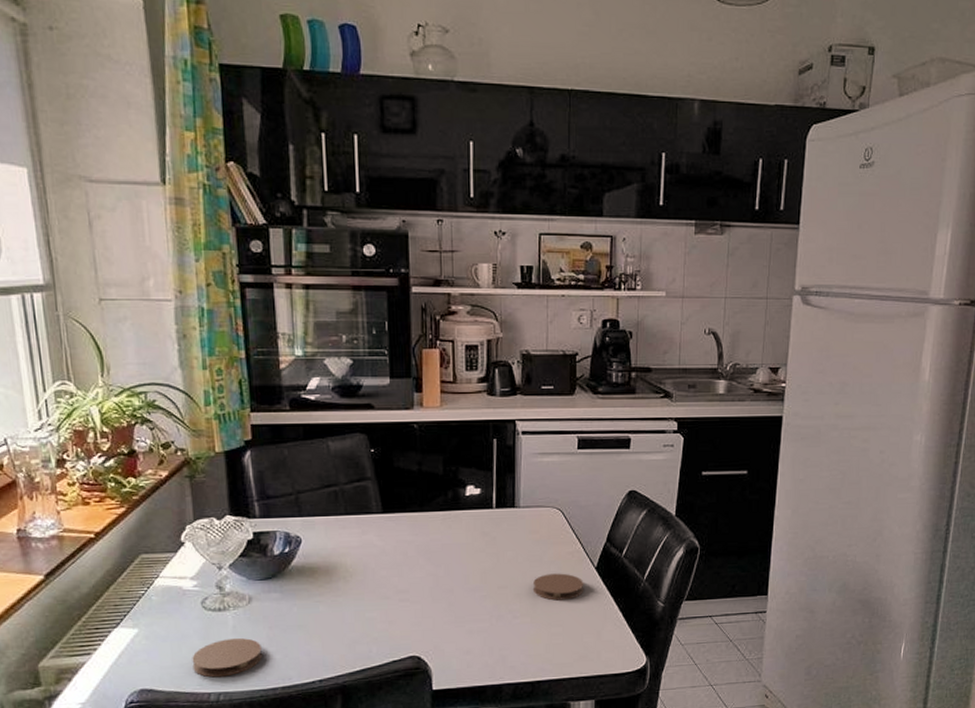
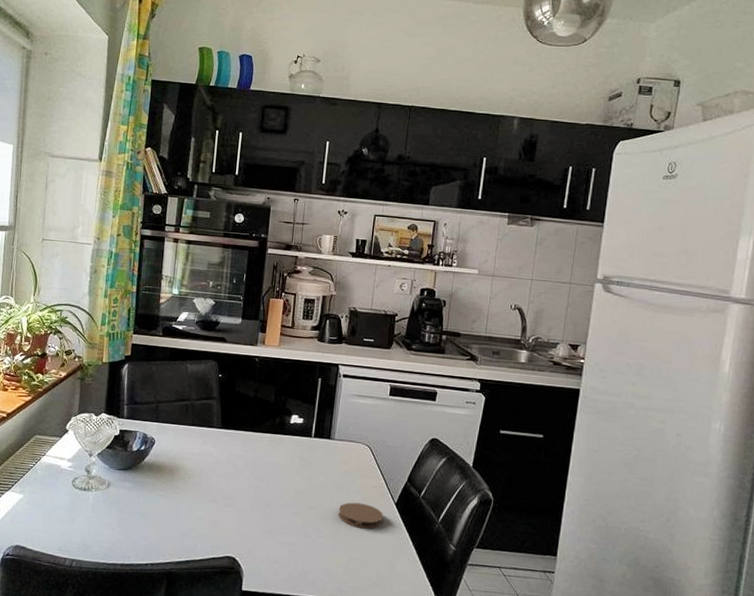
coaster: present [192,637,262,678] -> none [57,515,111,547]

